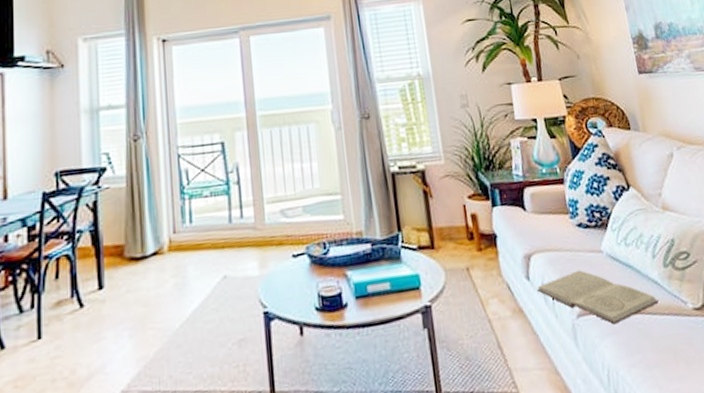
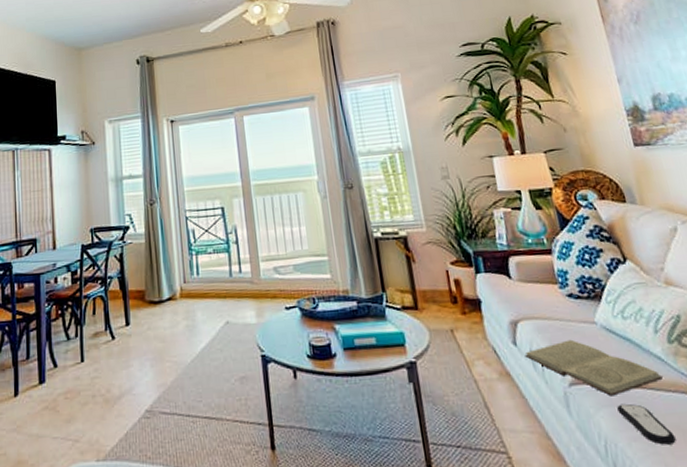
remote control: none [619,330,669,368] -> present [617,403,676,445]

